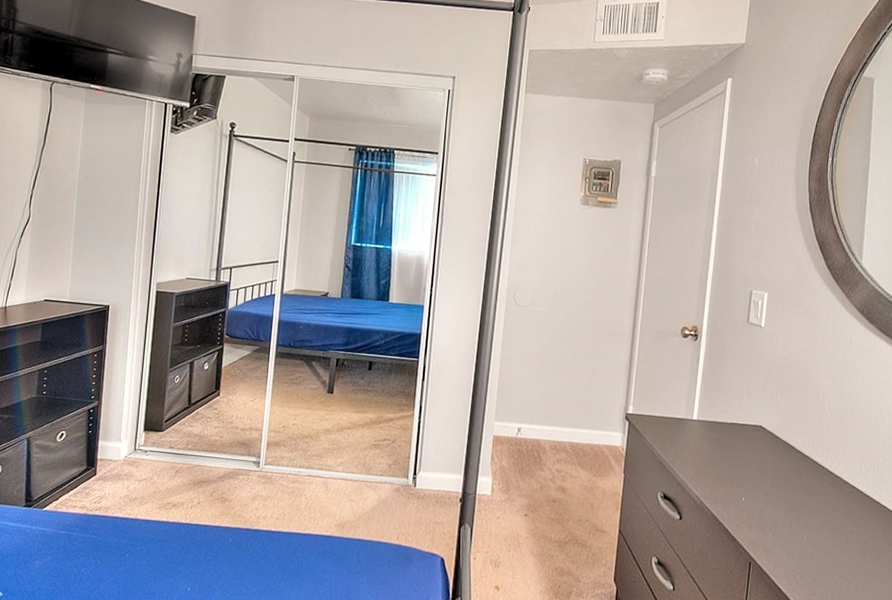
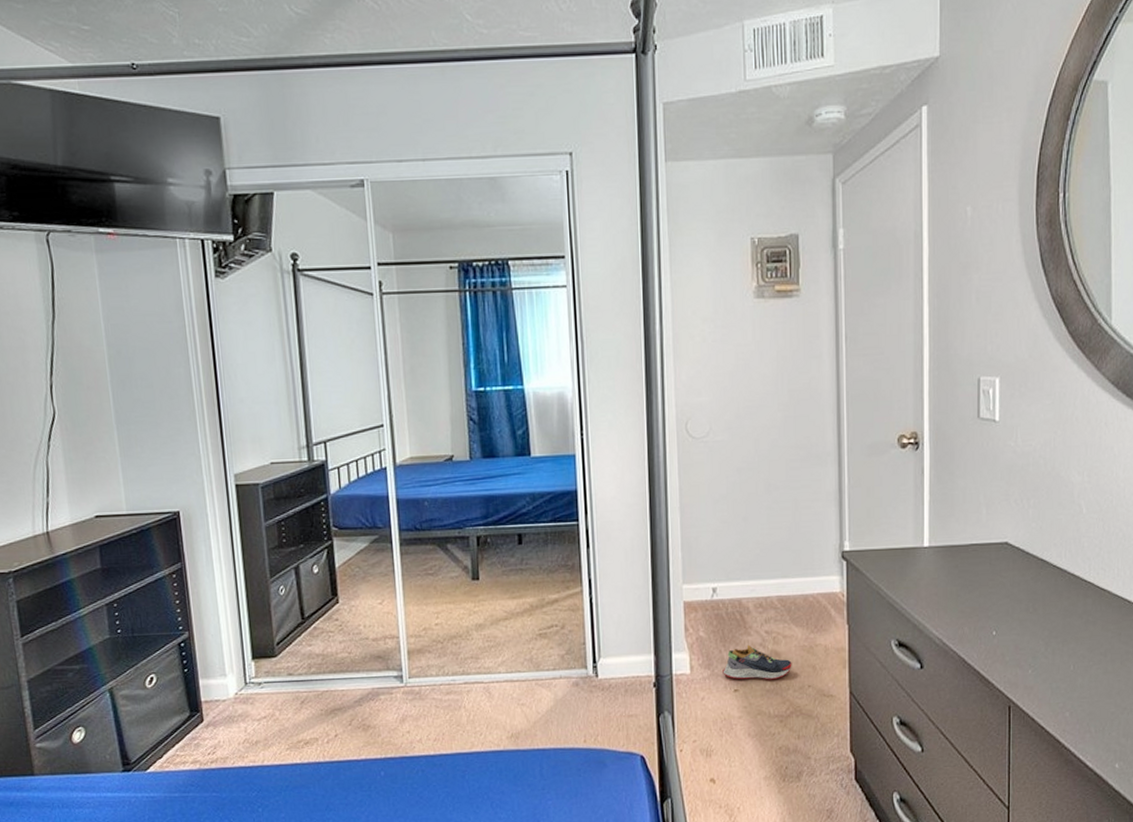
shoe: none [517,478,575,511] -> present [722,645,792,680]

